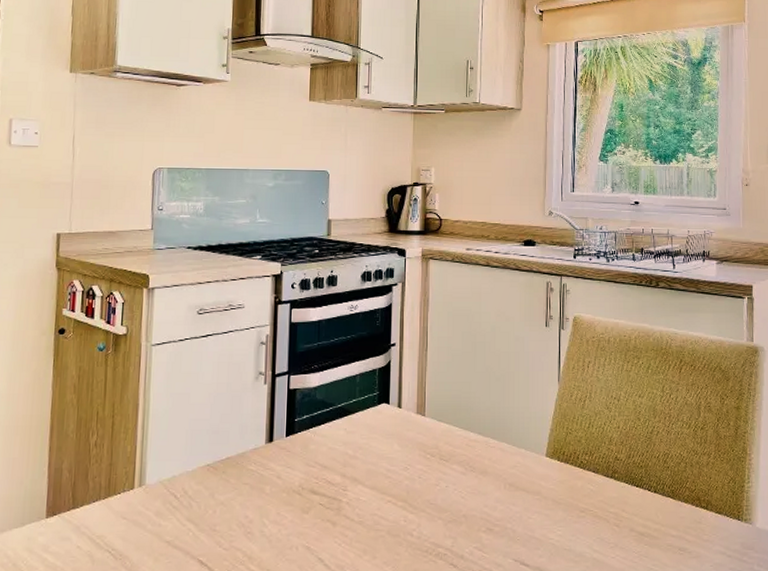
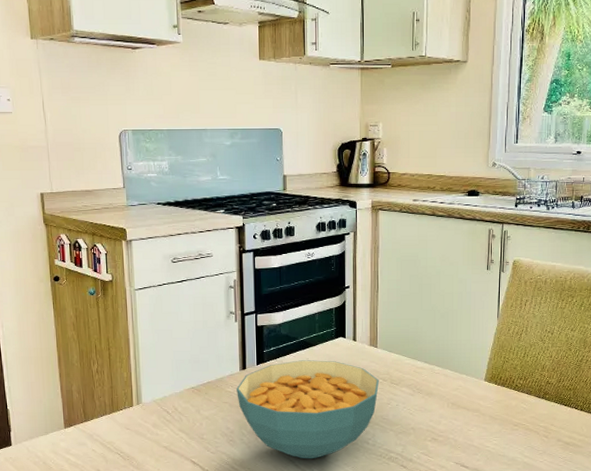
cereal bowl: none [260,431,426,557] -> present [237,360,379,459]

